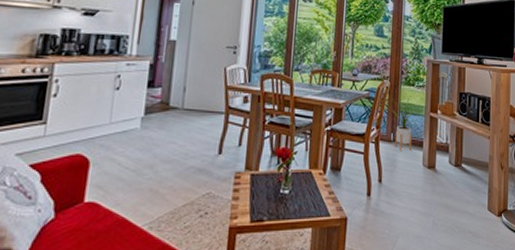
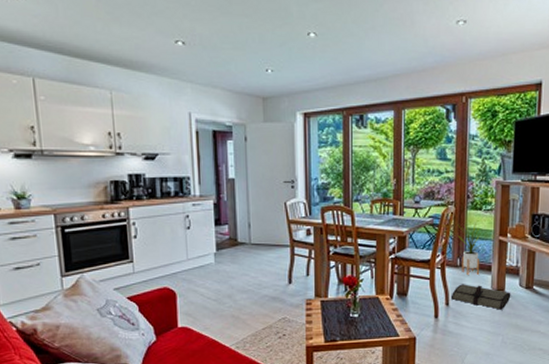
tool roll: none [384,160,442,188] -> present [452,284,511,310]

